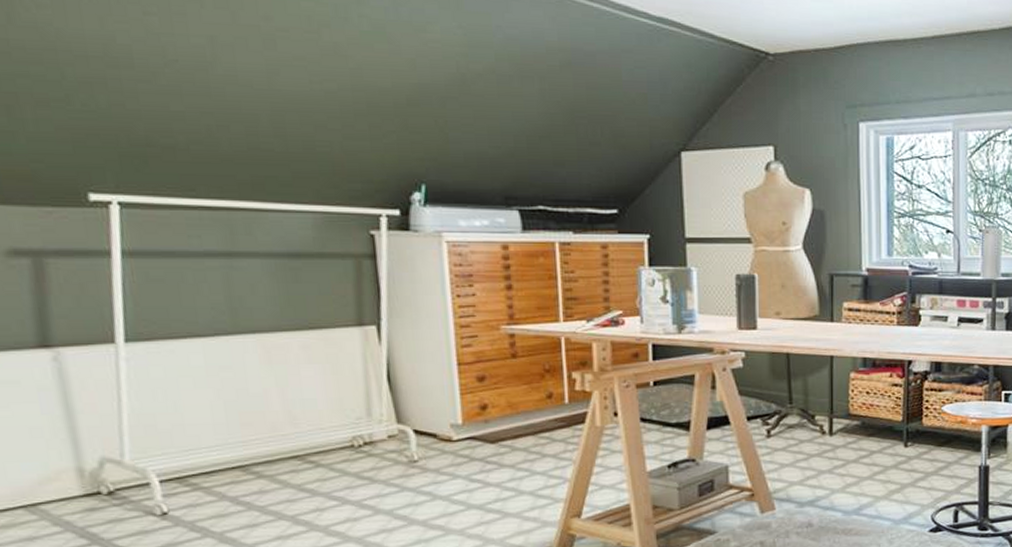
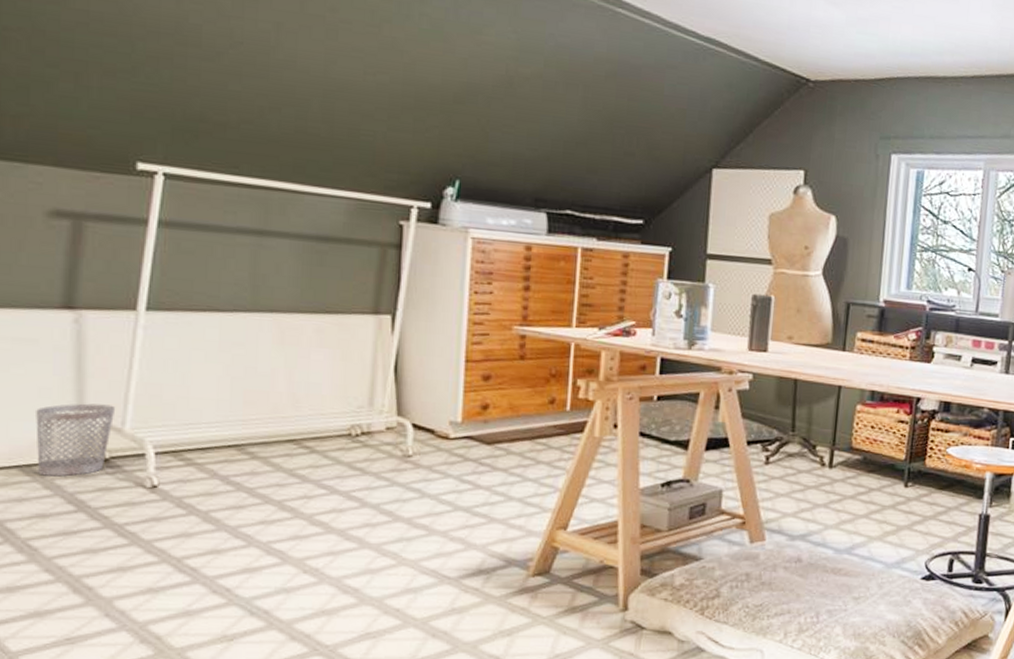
wastebasket: none [30,438,112,513] -> present [36,403,116,477]

